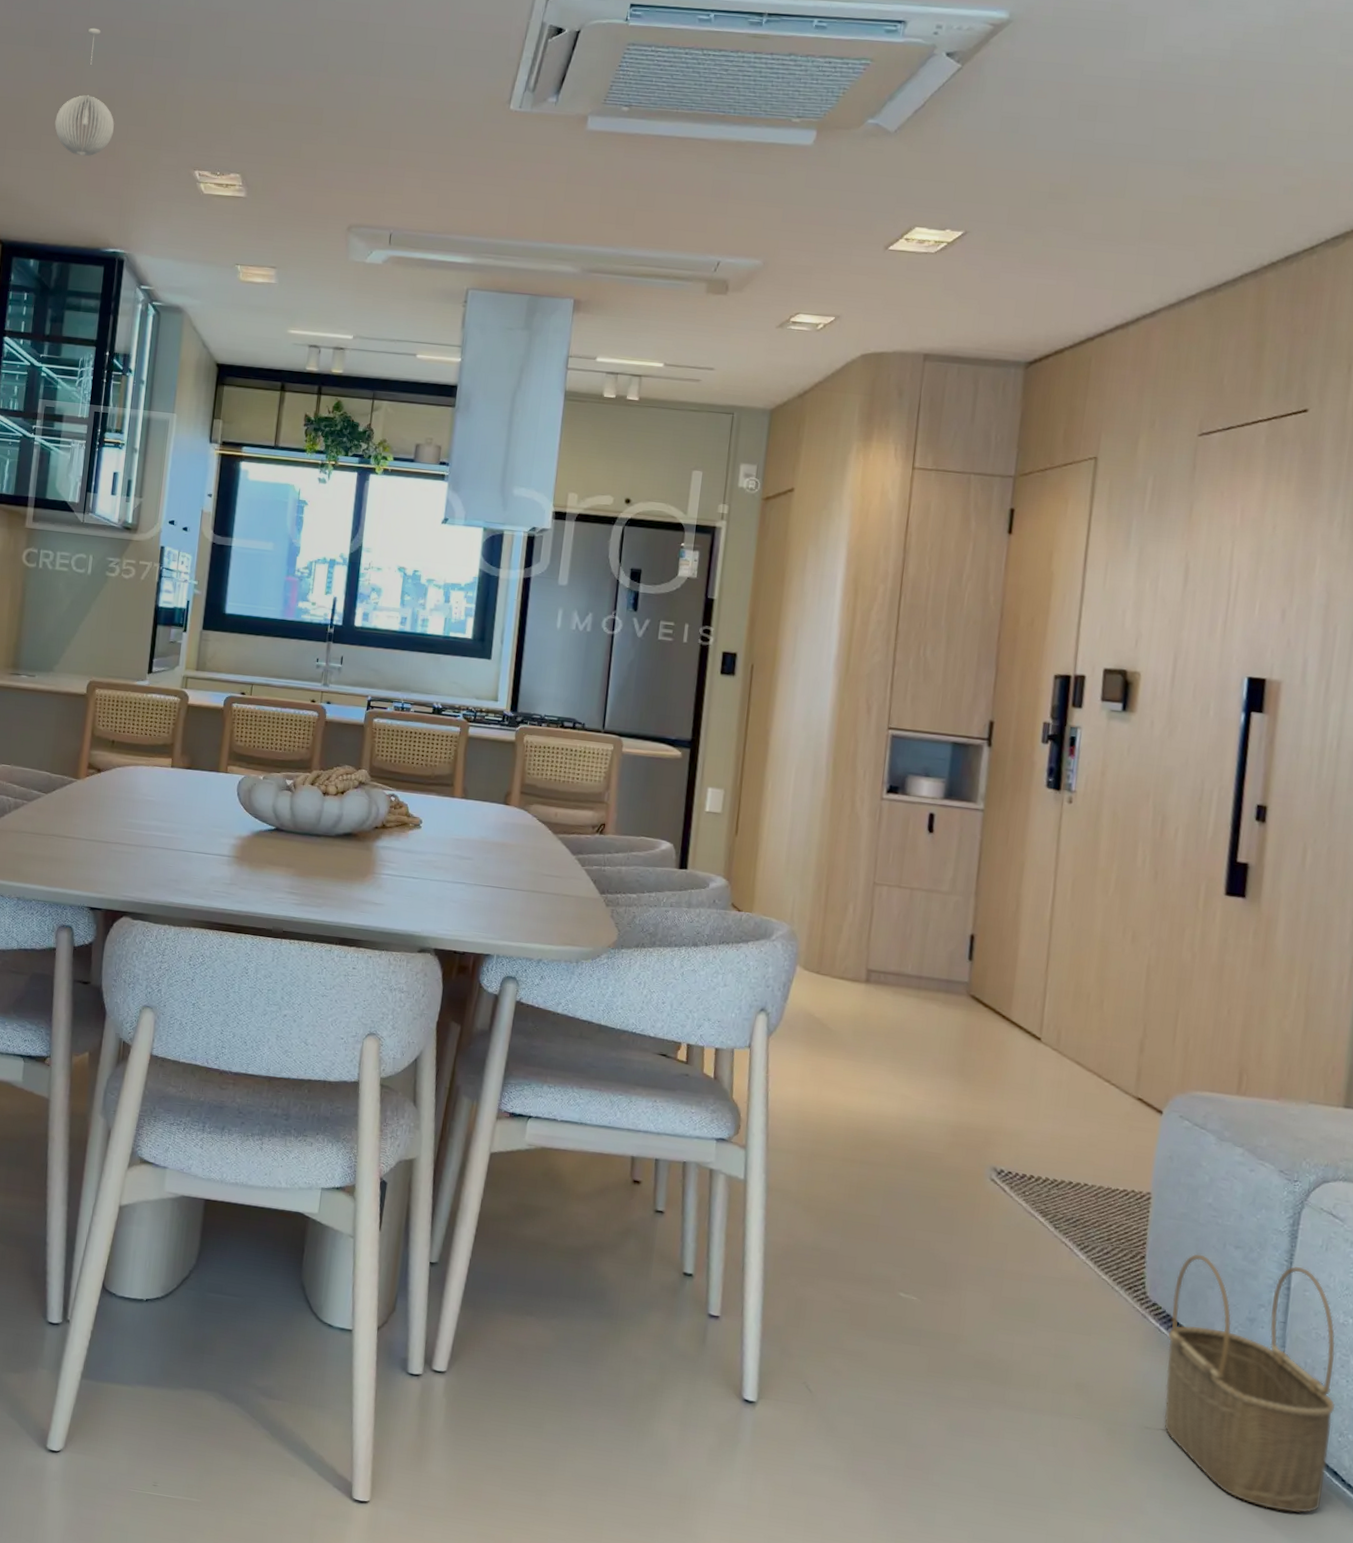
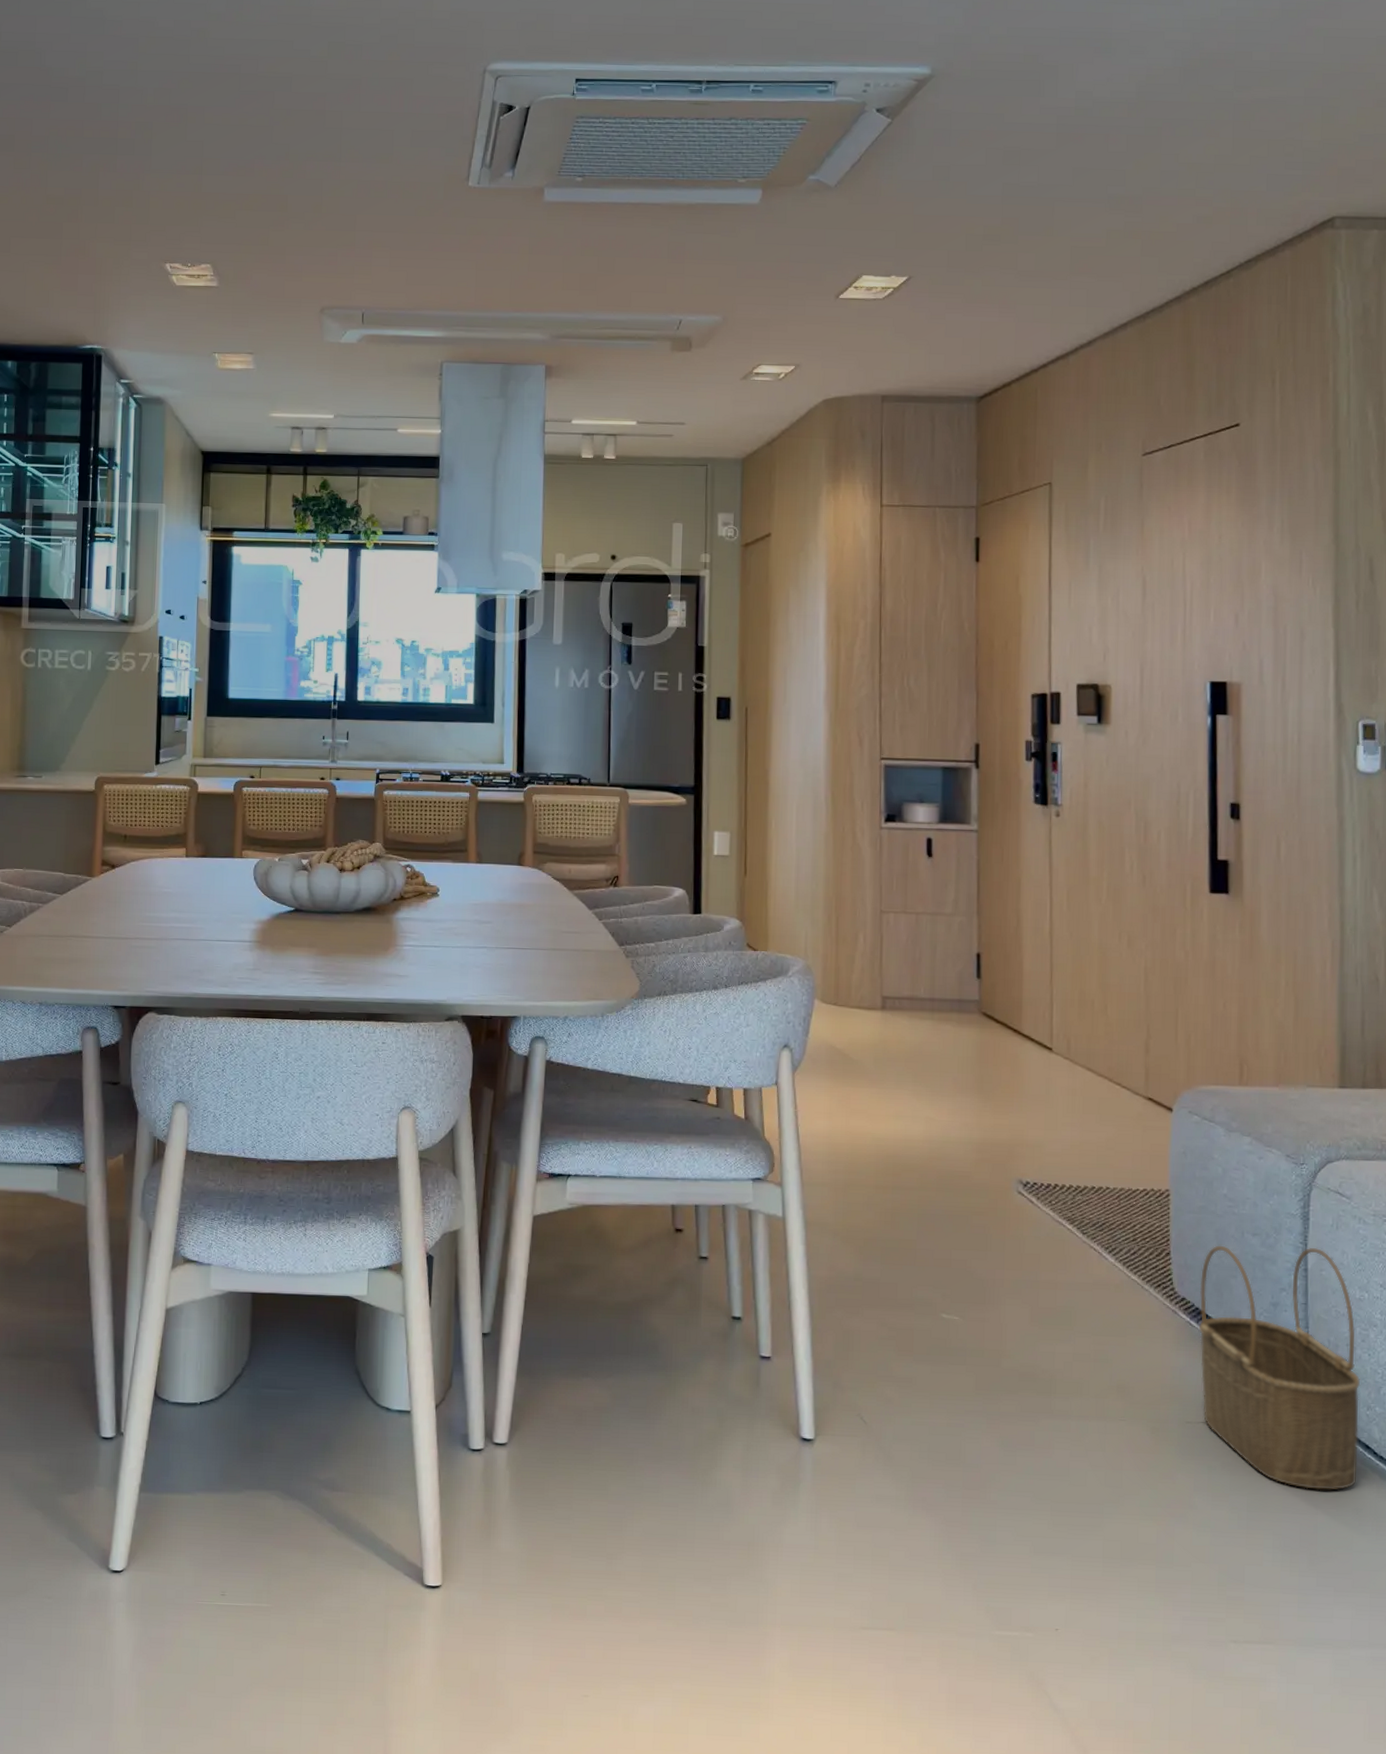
pendant light: present [55,28,114,157] -> none [23,131,82,256]

